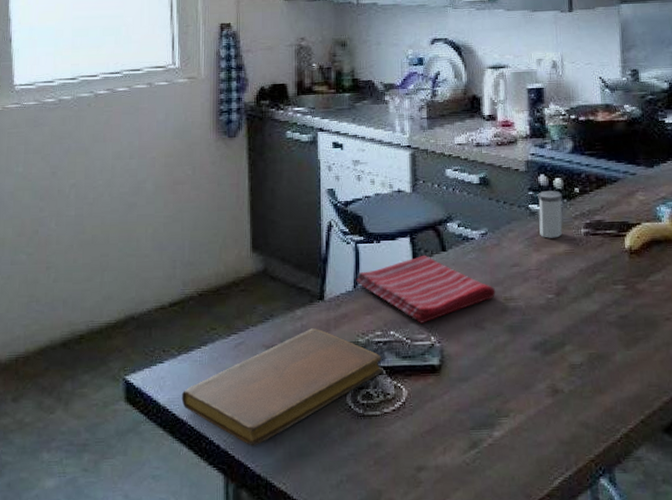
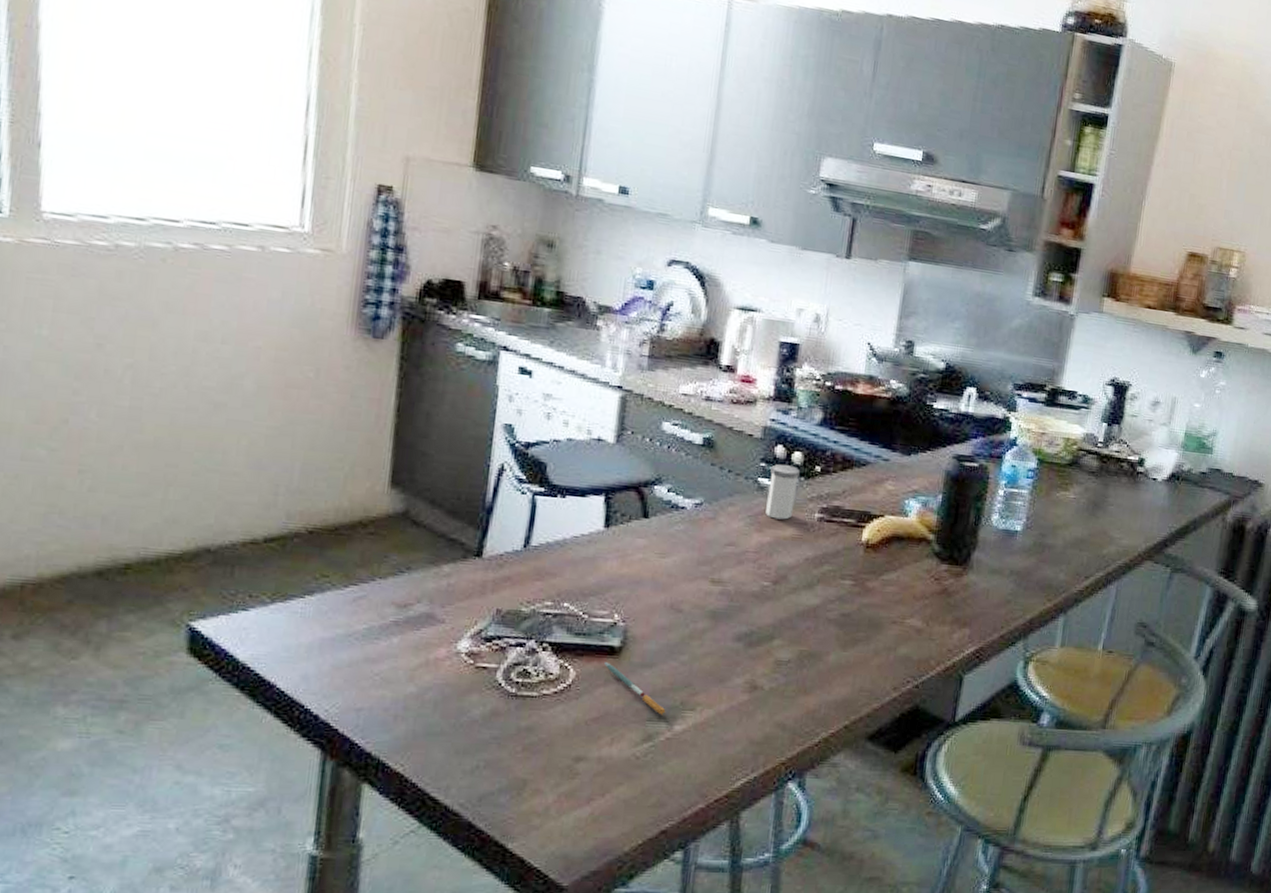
notebook: present [181,328,383,446] -> none [270,589,549,720]
dish towel: present [356,255,496,323] -> none [527,519,703,598]
pen: none [428,380,485,423] -> present [603,662,666,715]

